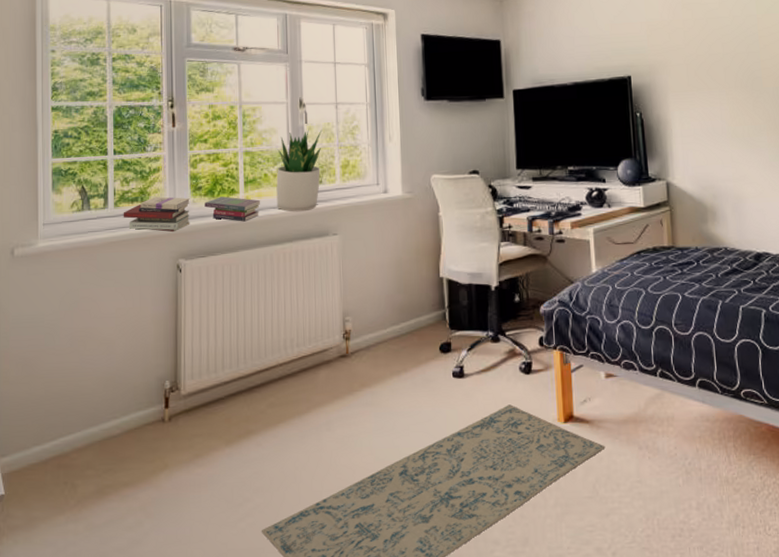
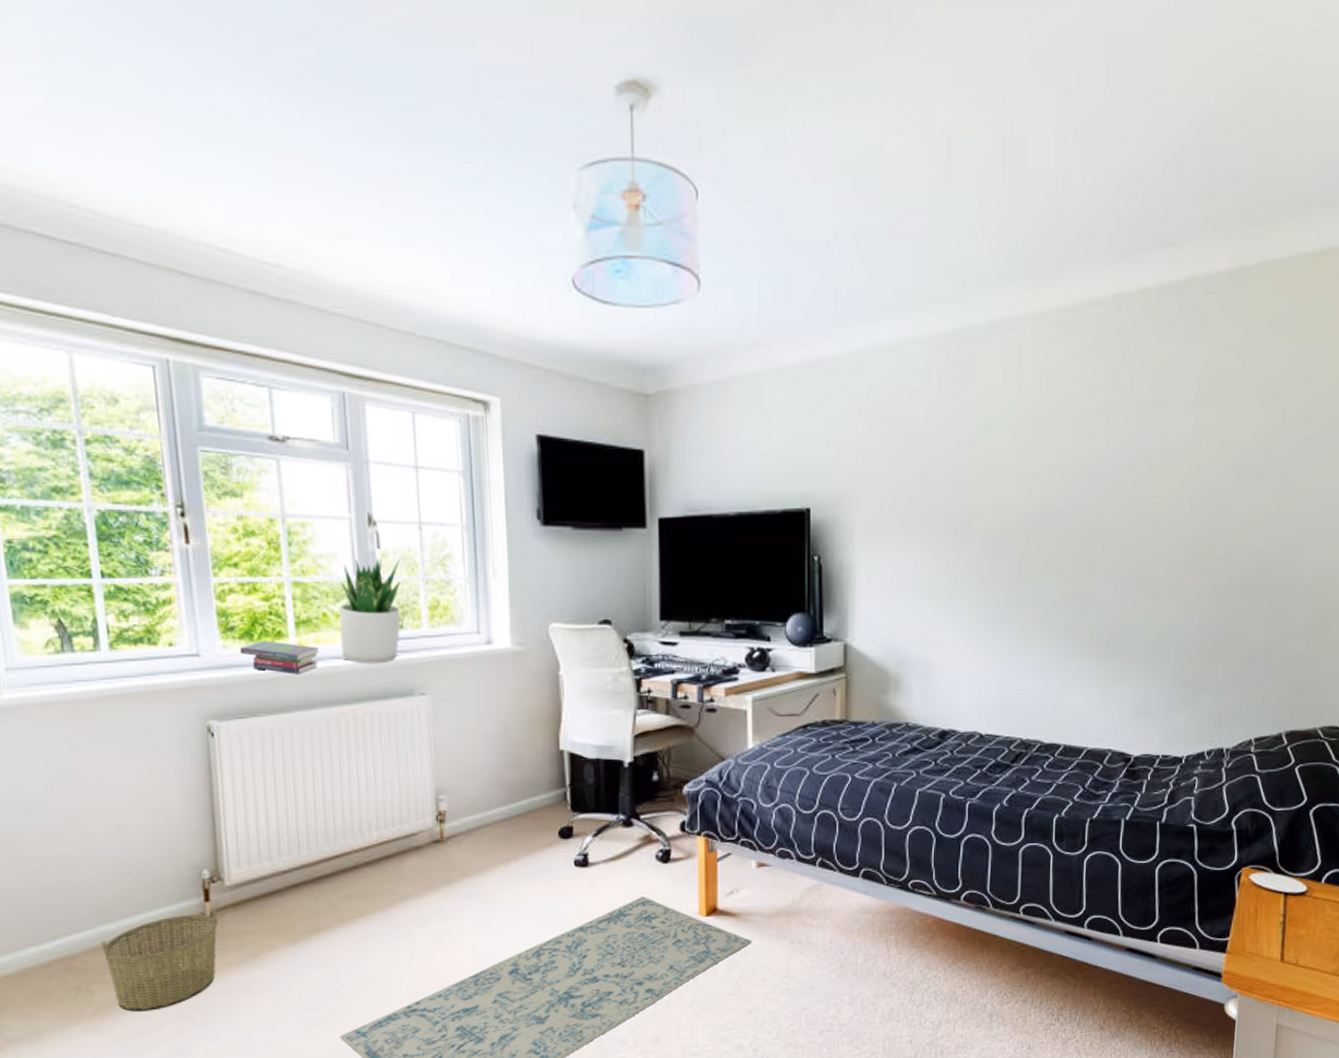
basket: none [86,415,174,504] -> present [101,909,219,1012]
books: present [123,196,190,233] -> none [123,638,222,685]

